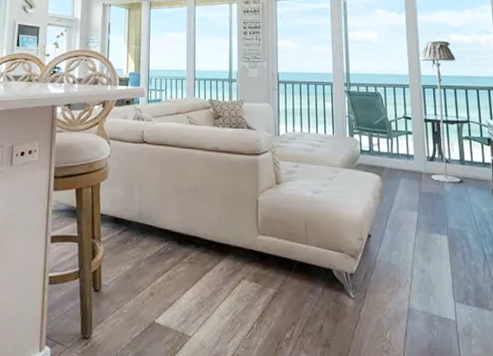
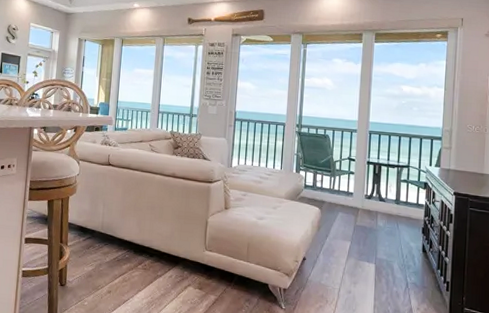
floor lamp: present [419,40,461,184] -> none [367,90,404,221]

